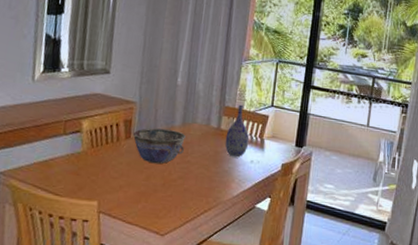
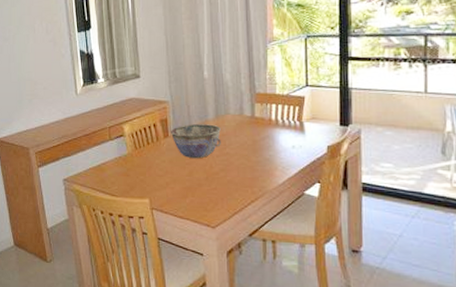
vase: present [225,104,249,158] -> none [261,89,287,144]

